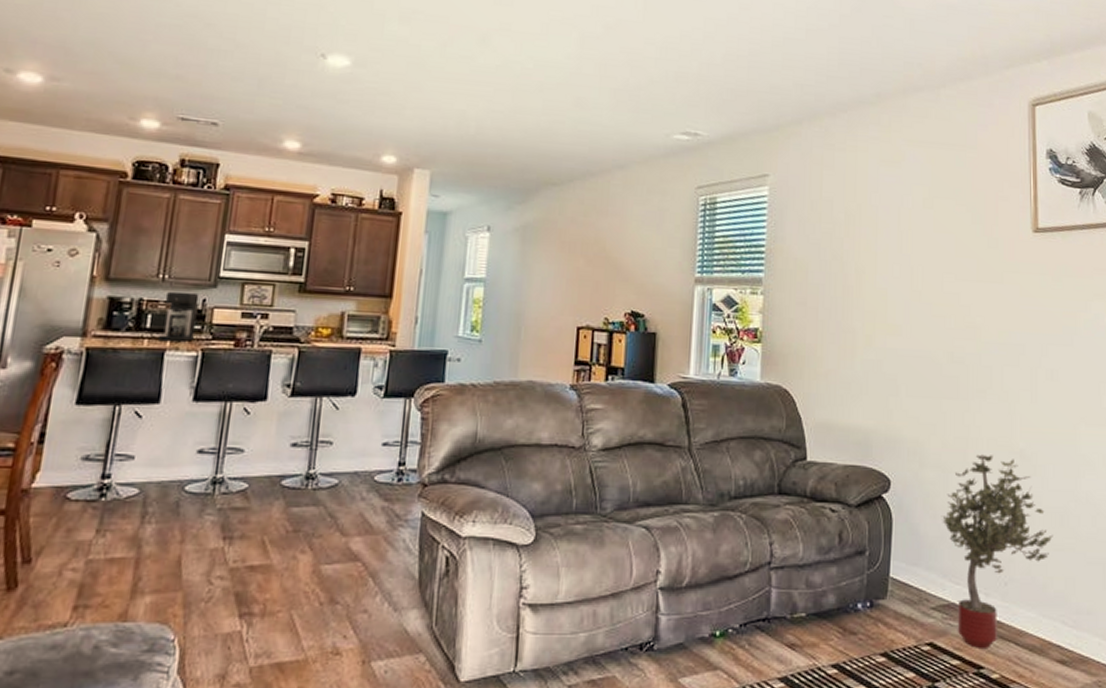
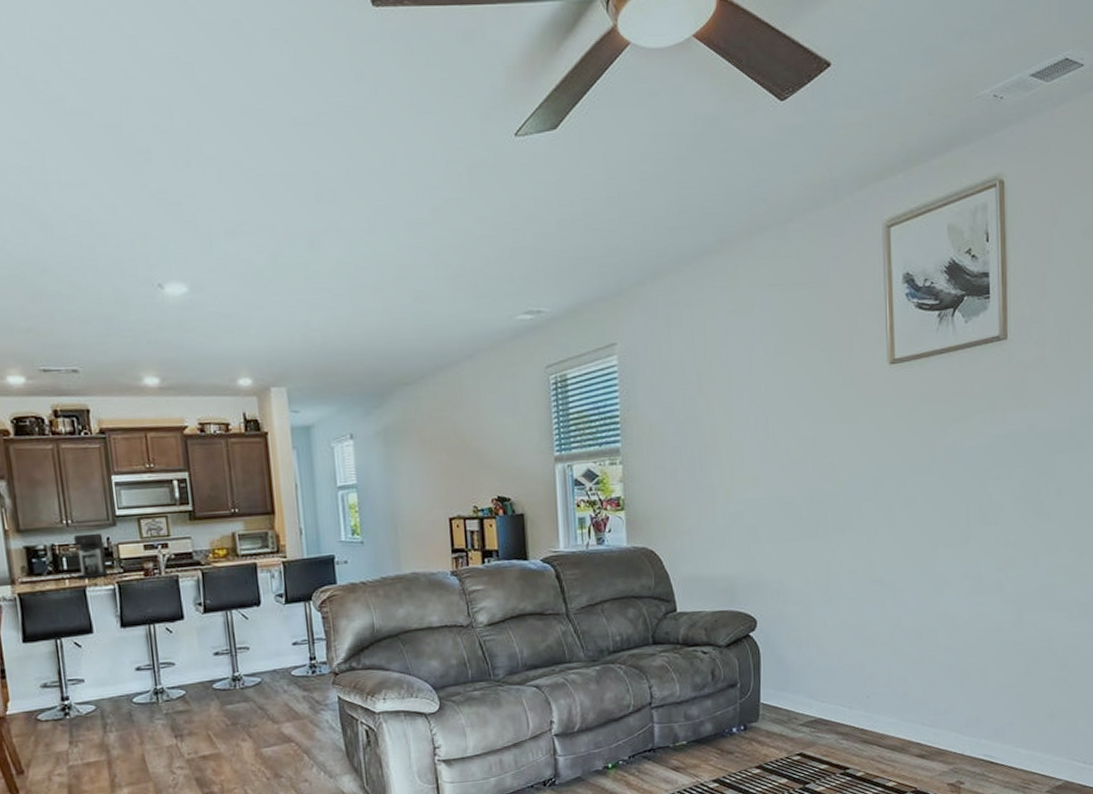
potted tree: present [942,454,1053,648] -> none [807,586,912,753]

